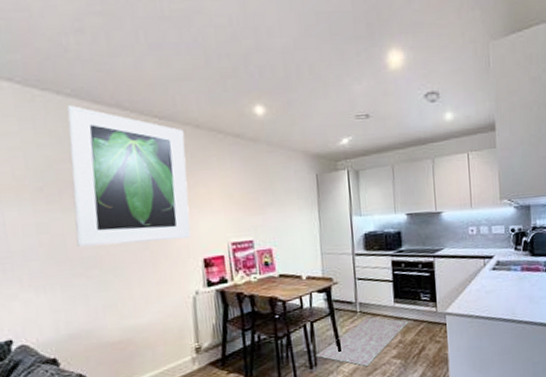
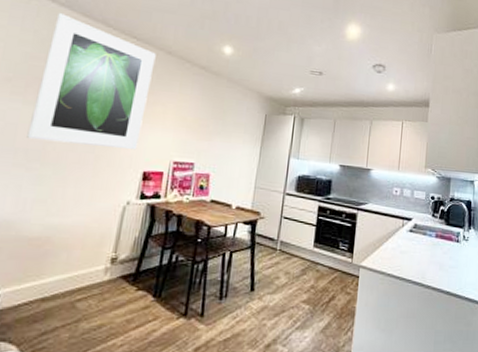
rug: present [315,316,409,366] -> none [227,257,324,306]

